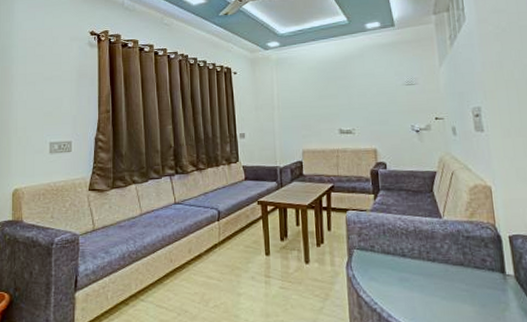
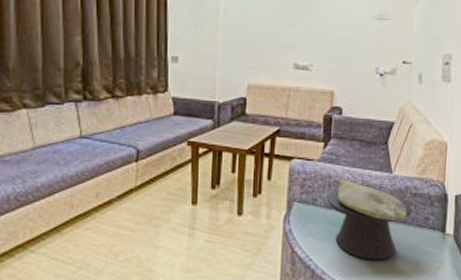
decorative bowl: none [383,225,466,303] -> present [326,178,411,260]

